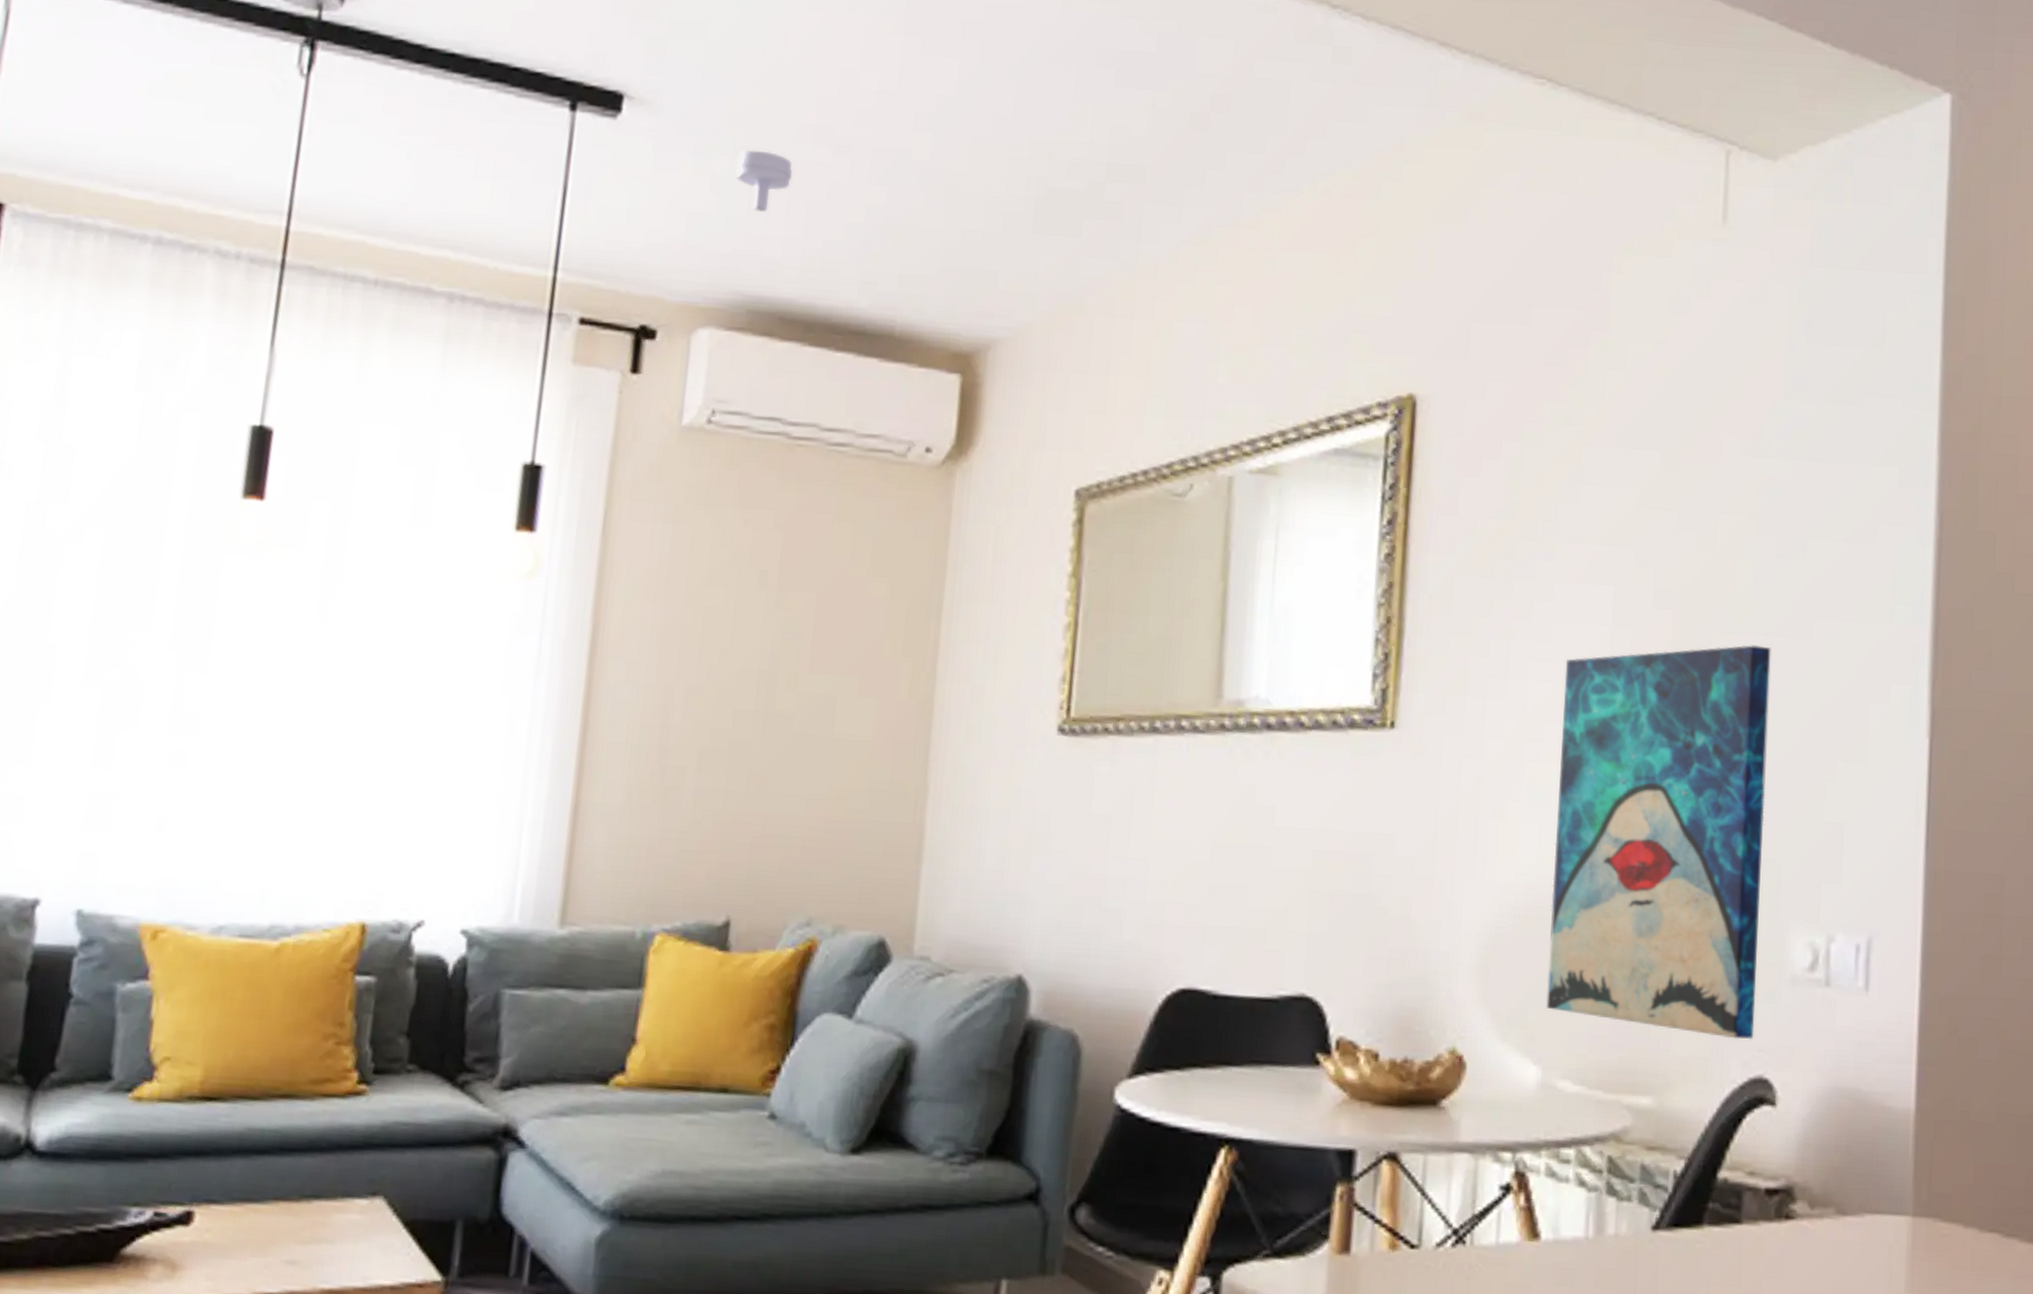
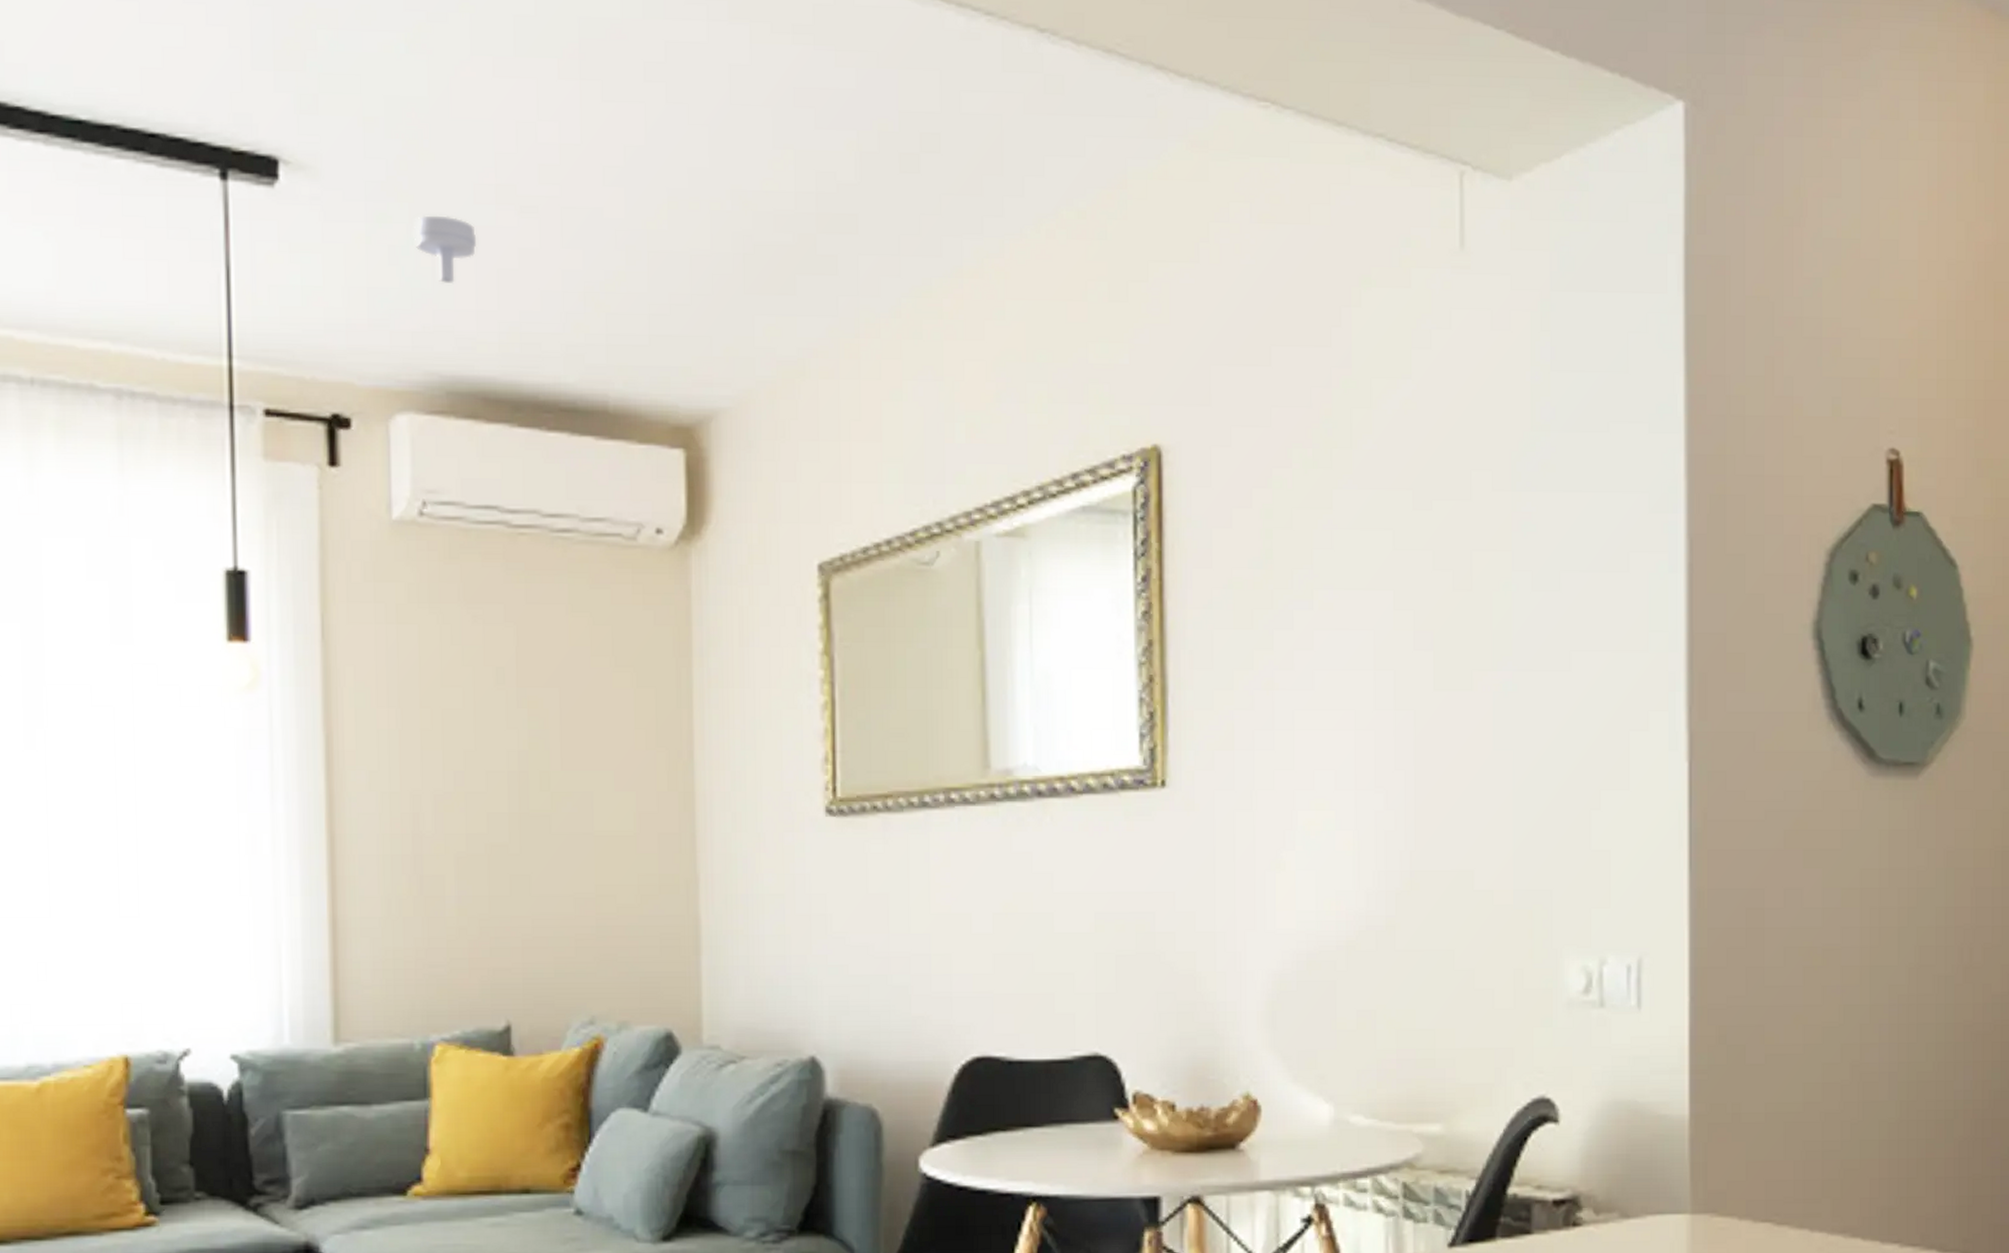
wall art: present [1546,645,1771,1040] -> none [1330,681,1535,1063]

